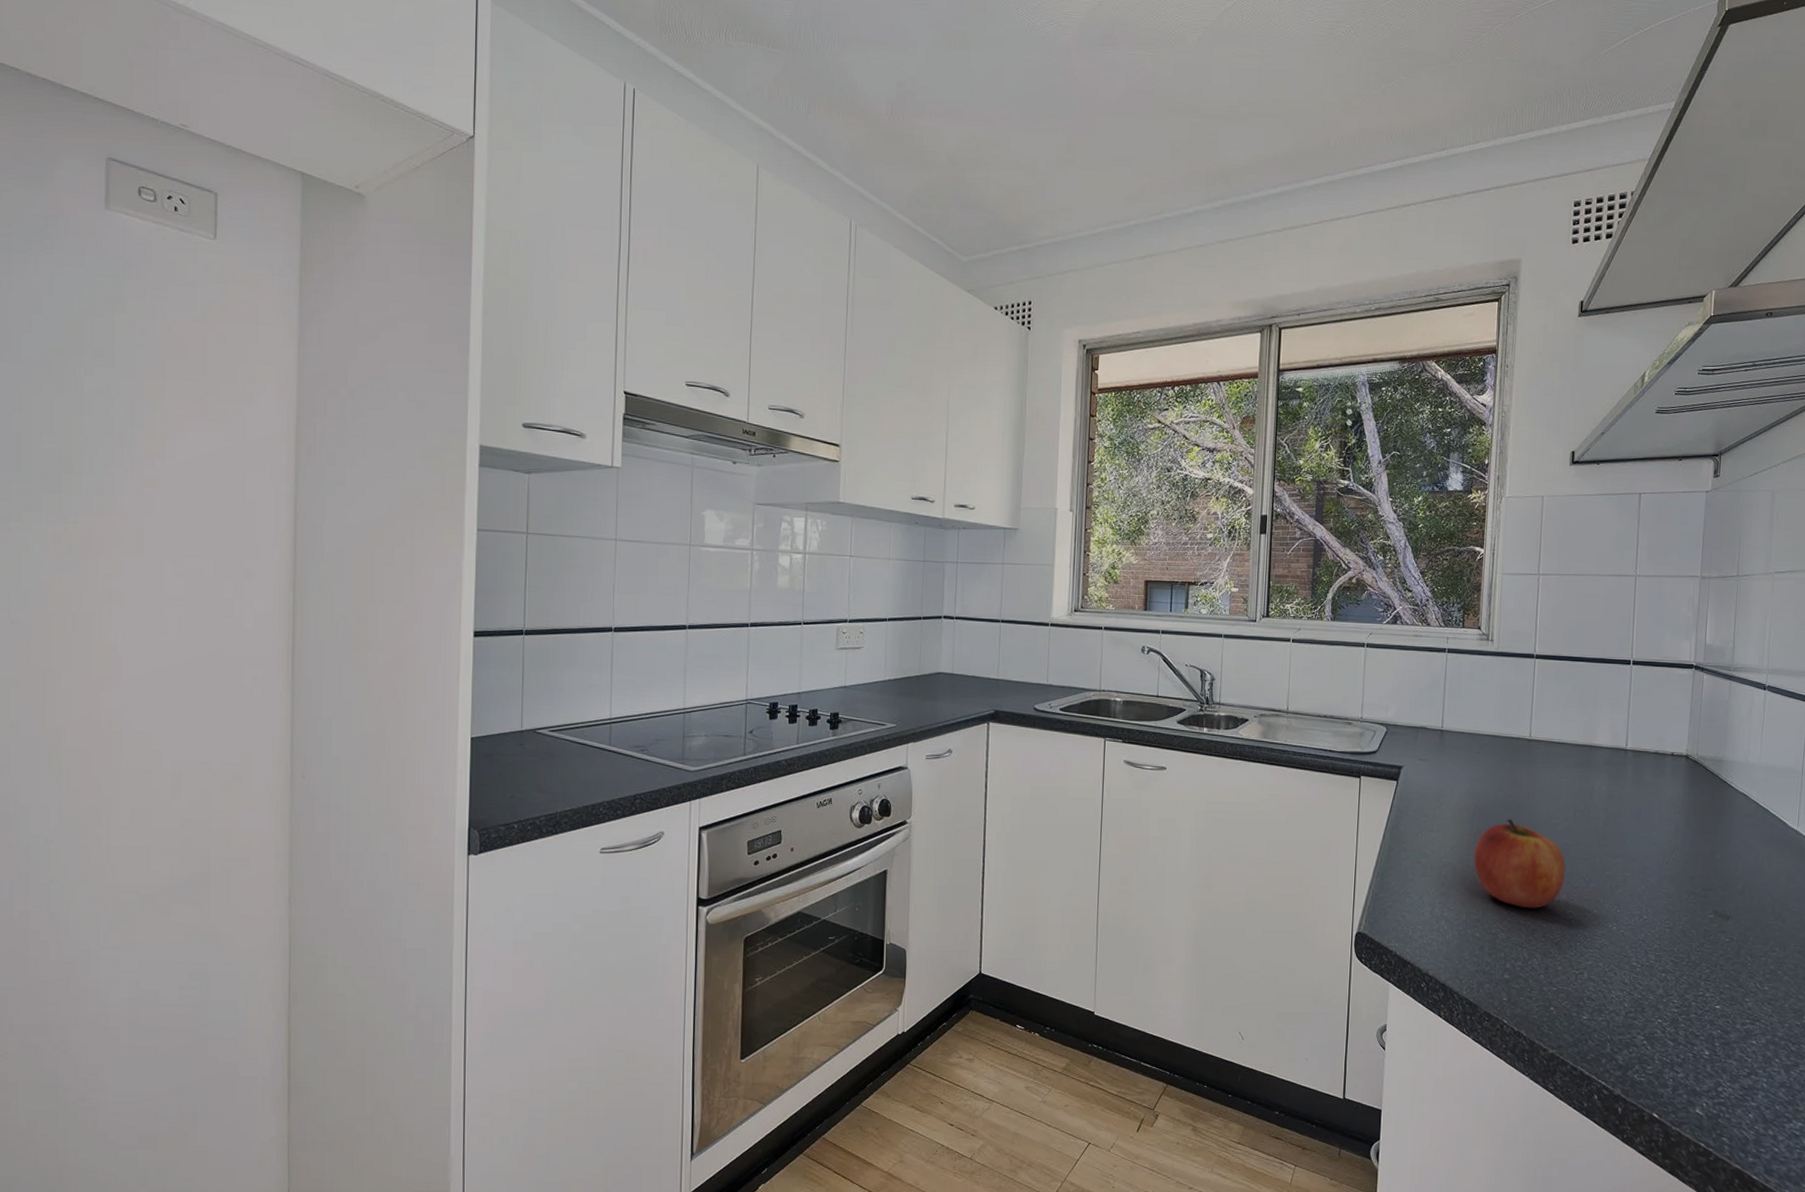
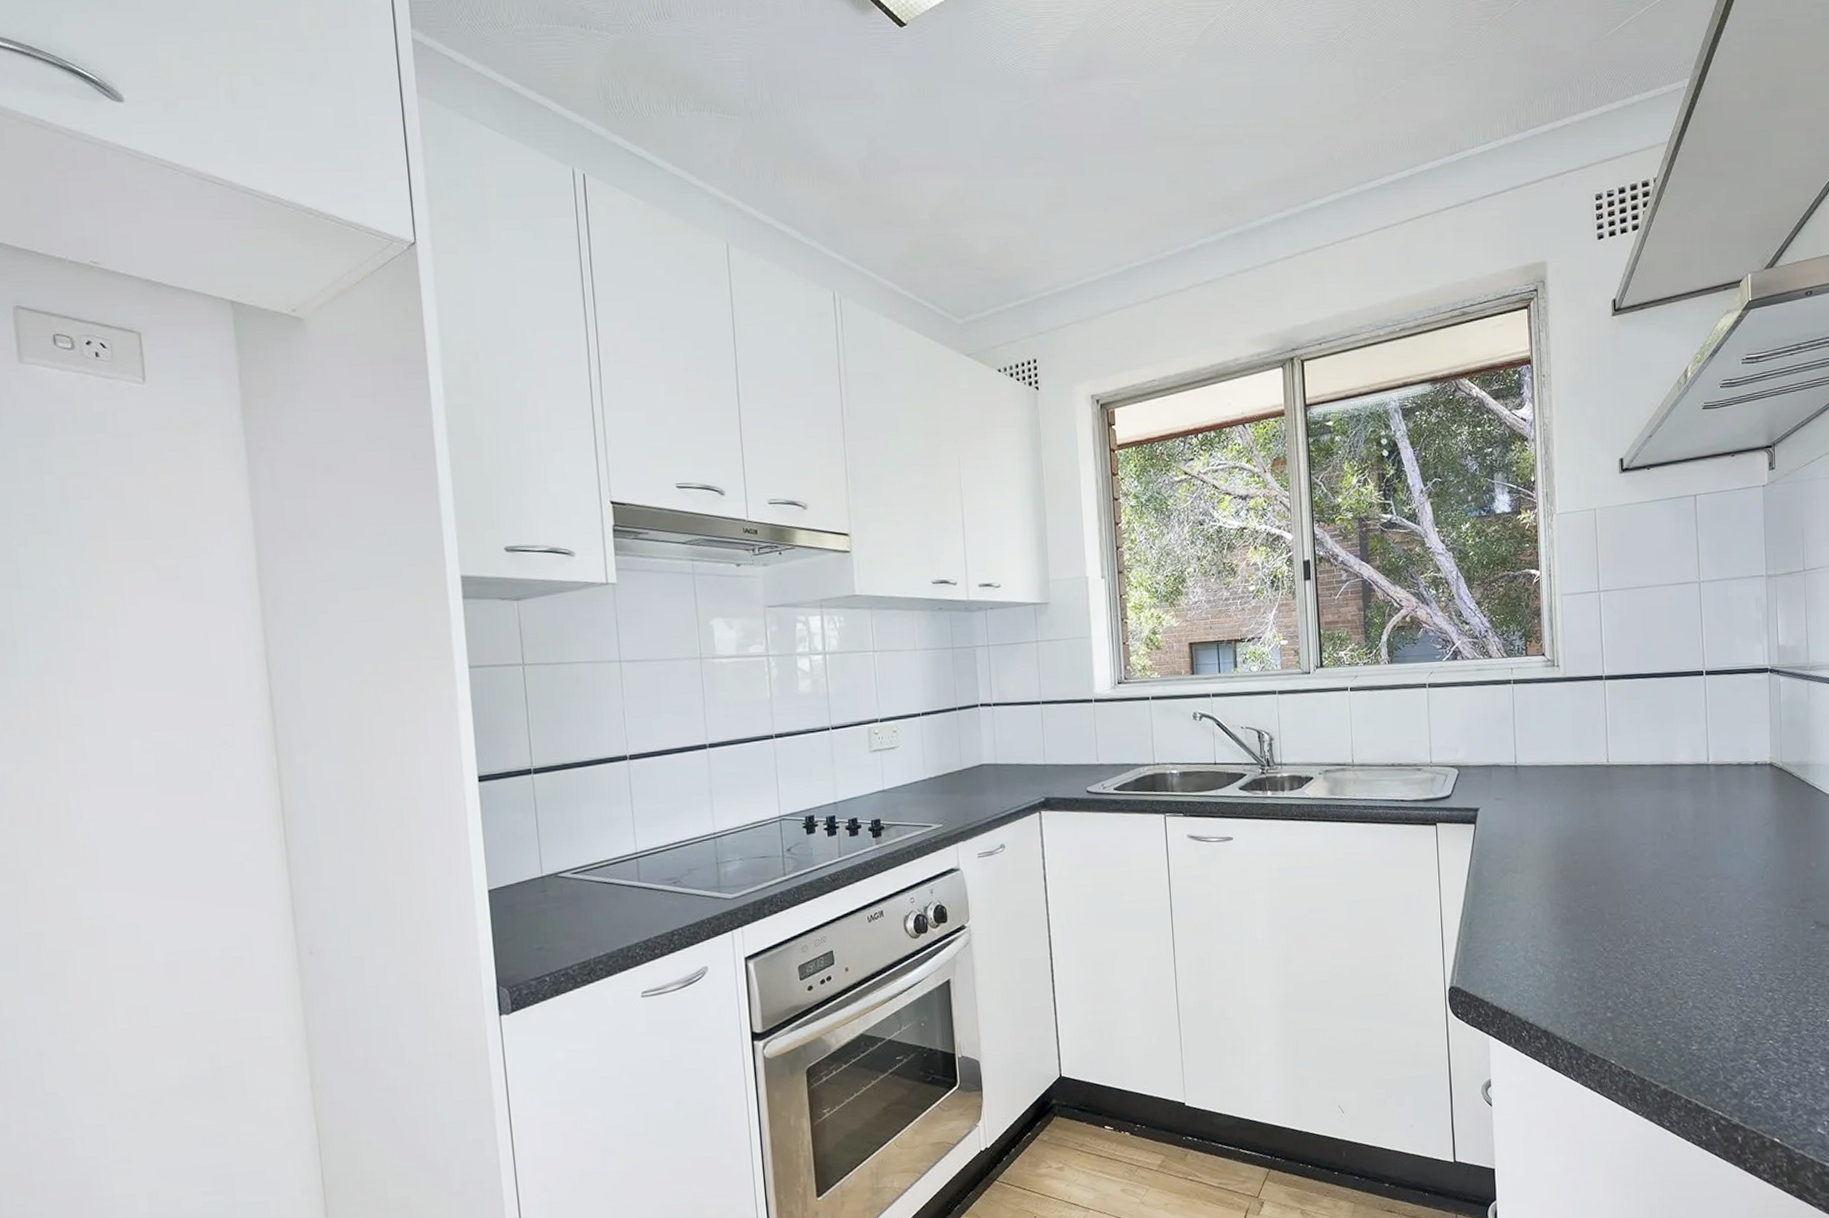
apple: present [1473,819,1566,909] -> none [1561,850,1660,942]

